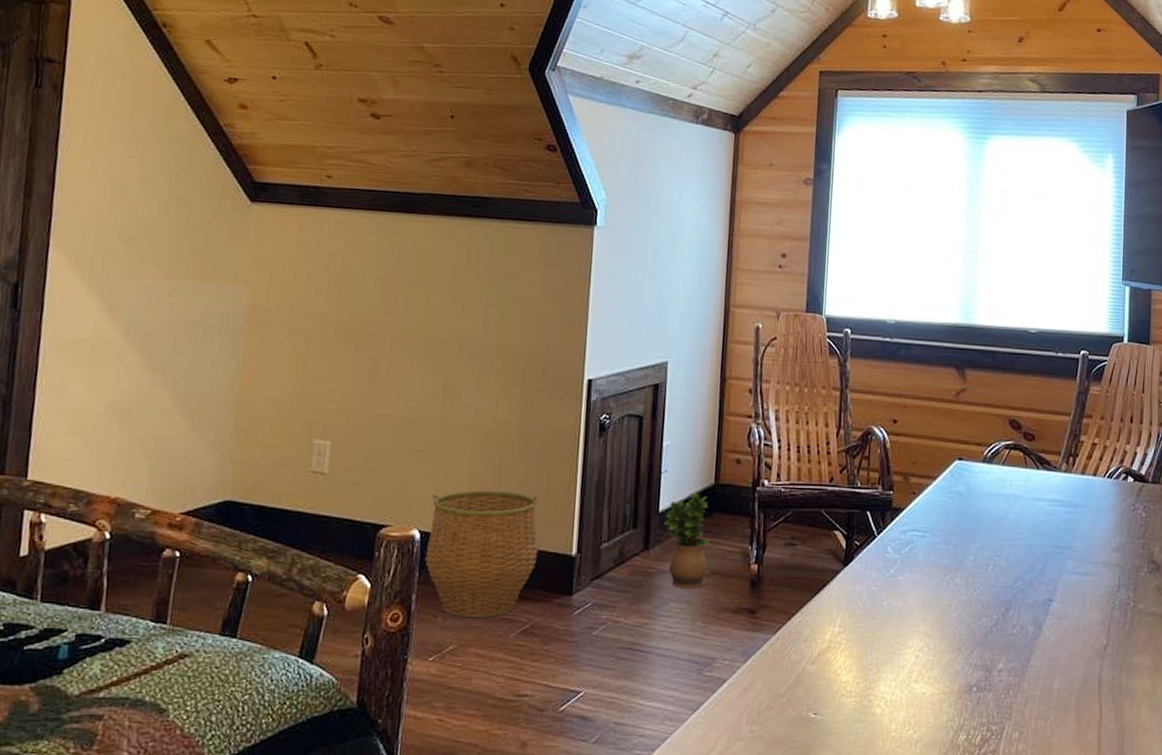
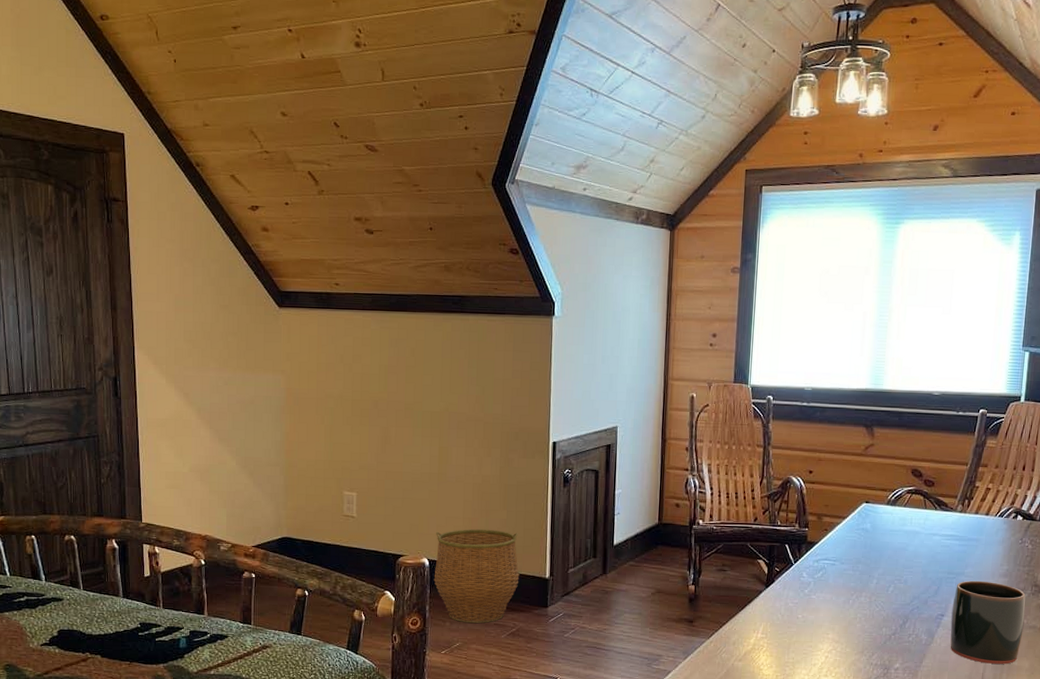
potted plant: present [663,492,710,588] -> none [617,529,656,603]
mug: none [1060,556,1143,662] -> present [950,580,1026,664]

